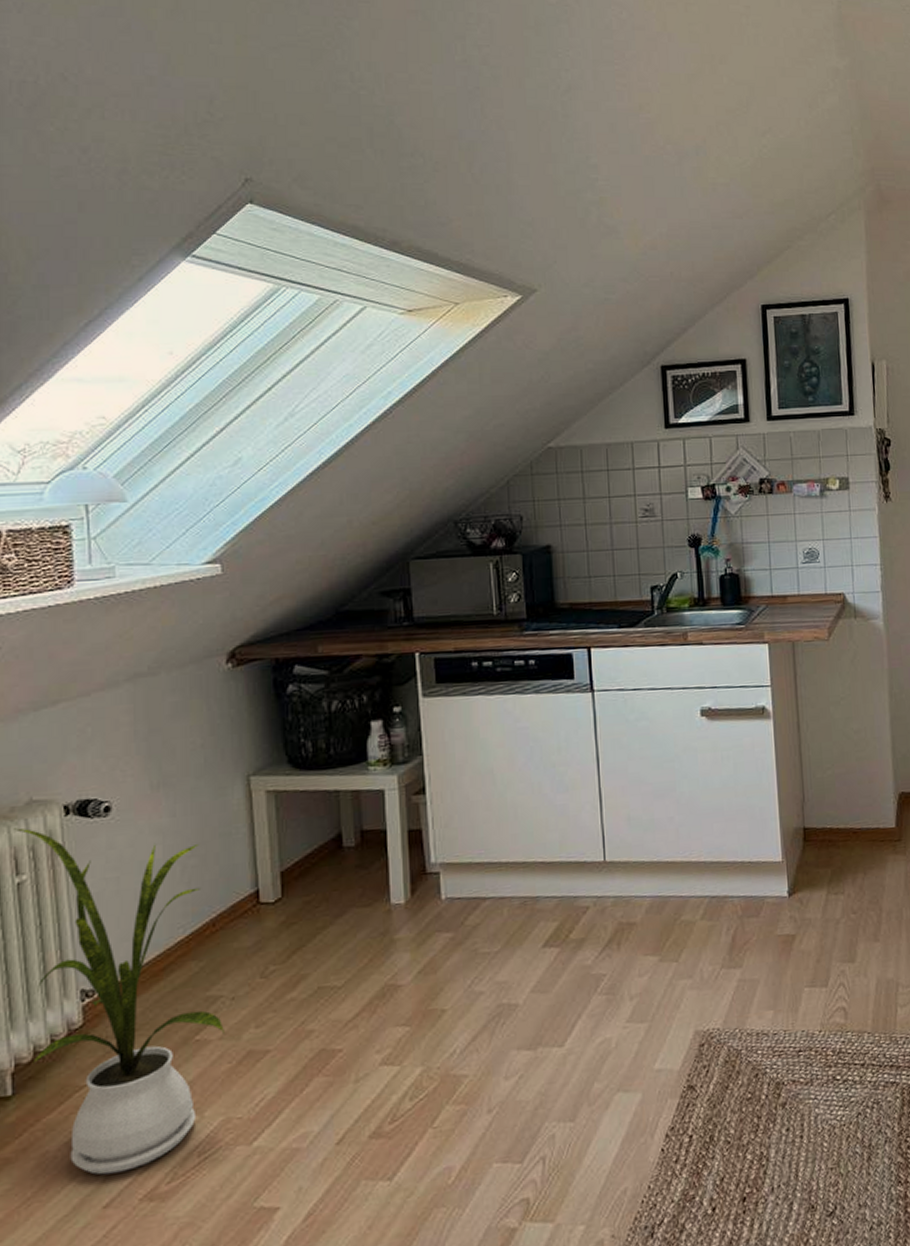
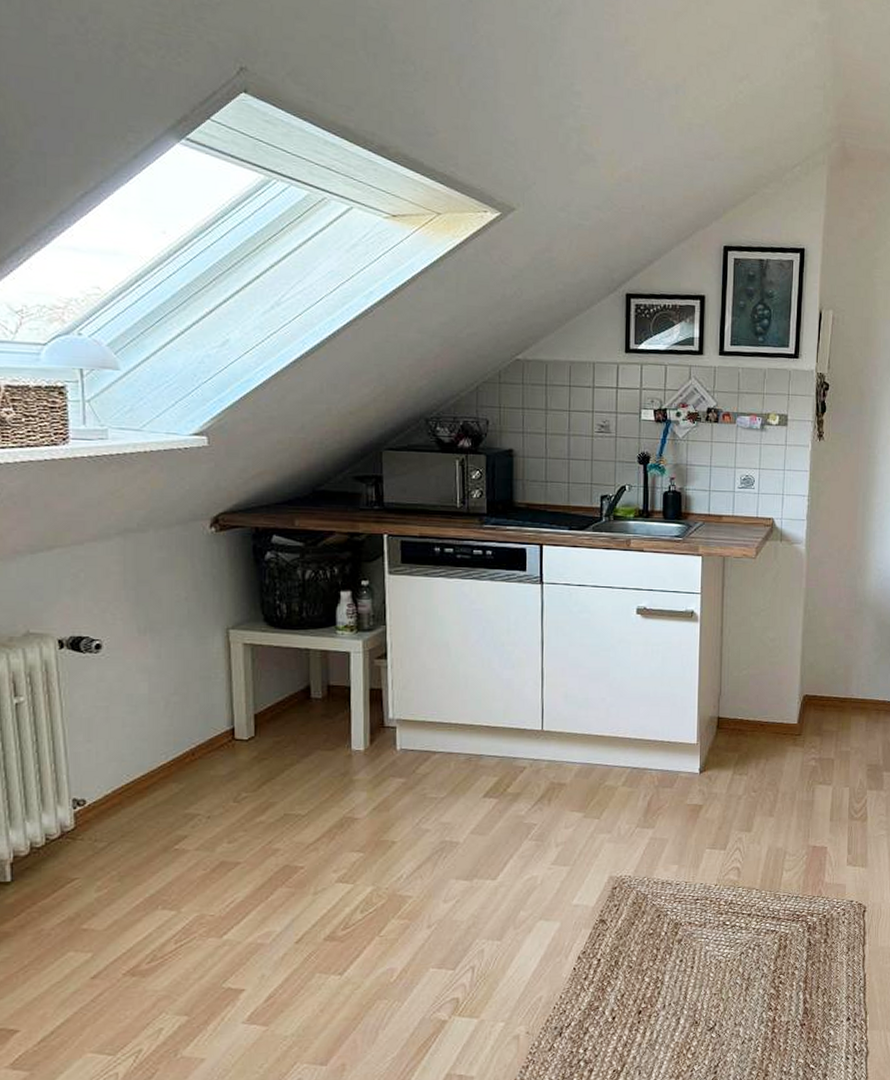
house plant: present [12,828,224,1175] -> none [11,656,200,952]

